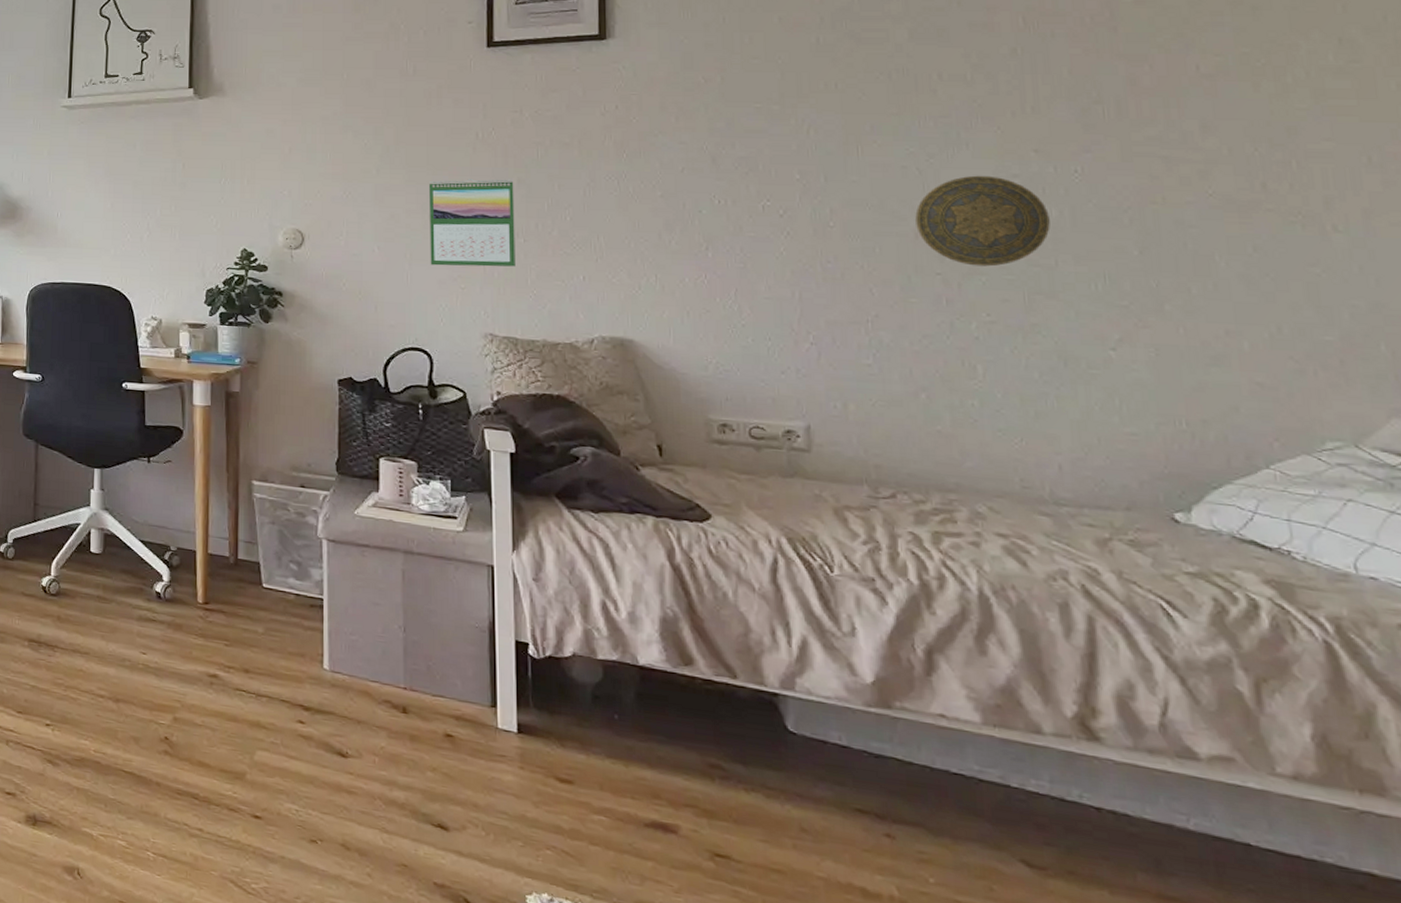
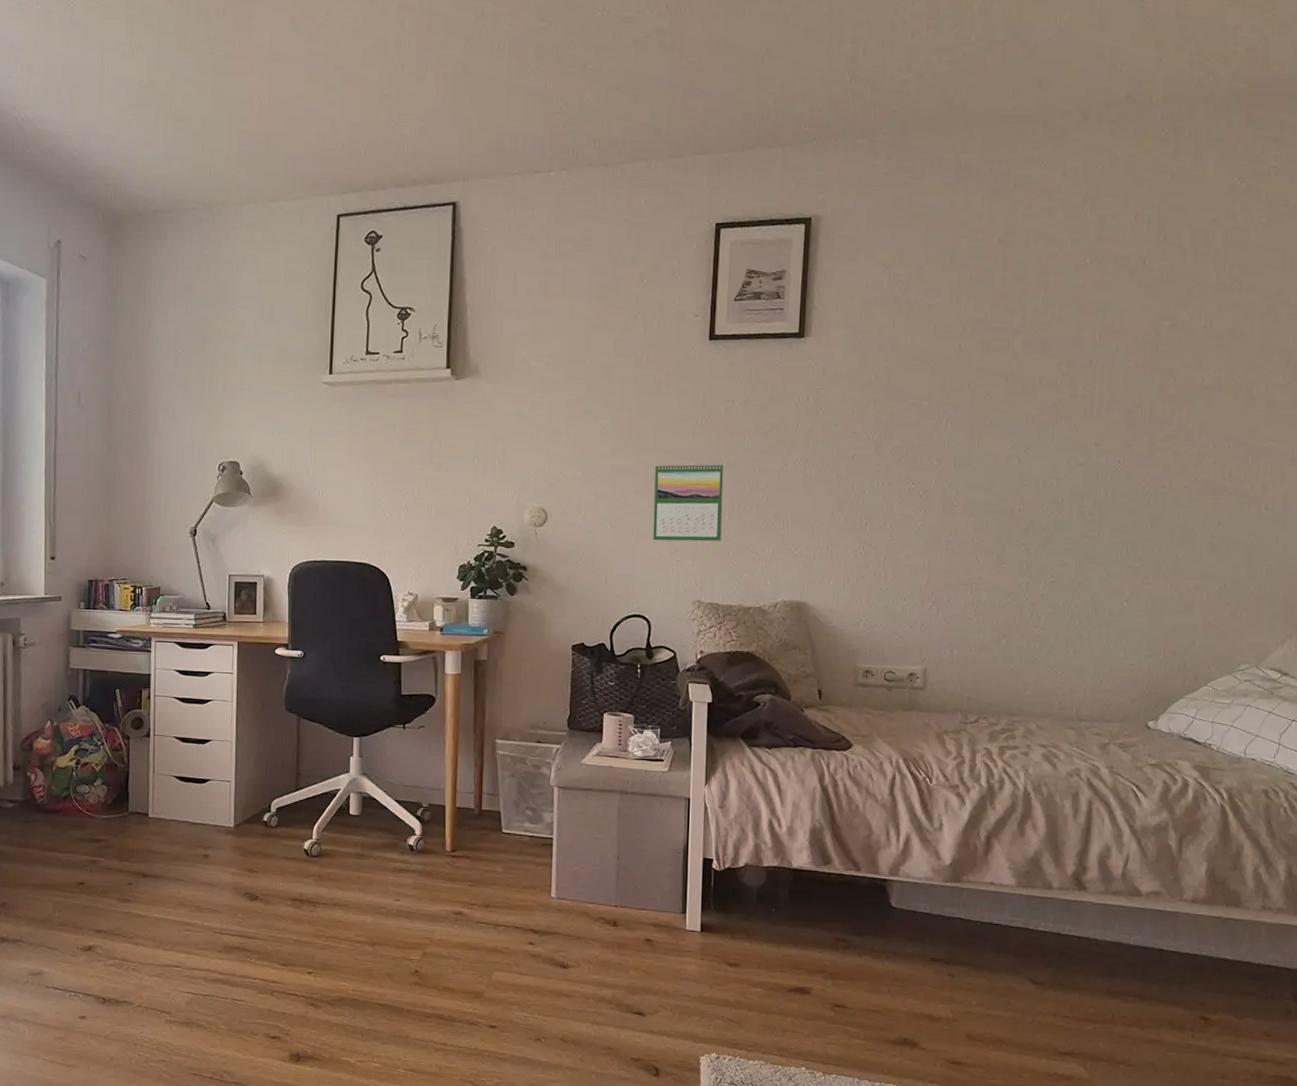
decorative plate: present [915,175,1050,267] -> none [1012,464,1099,538]

